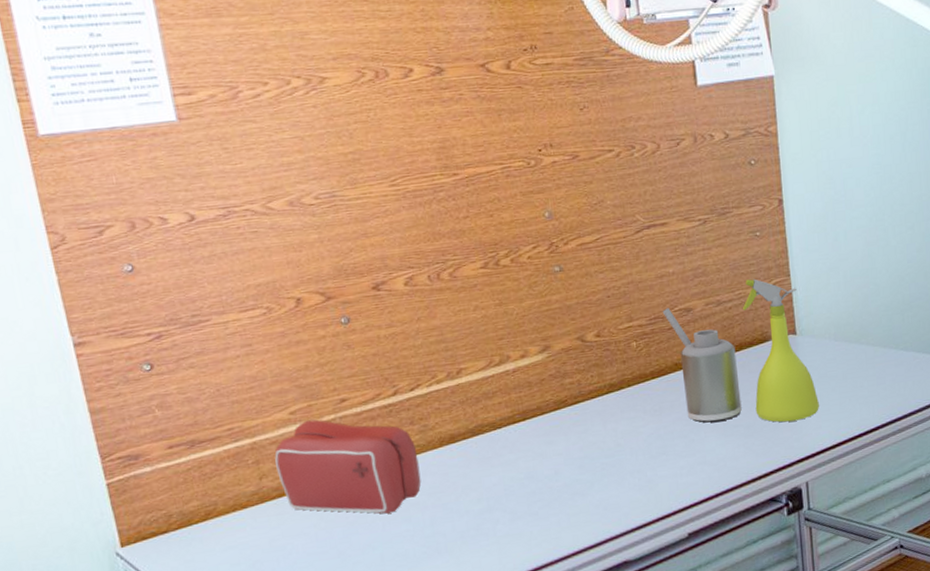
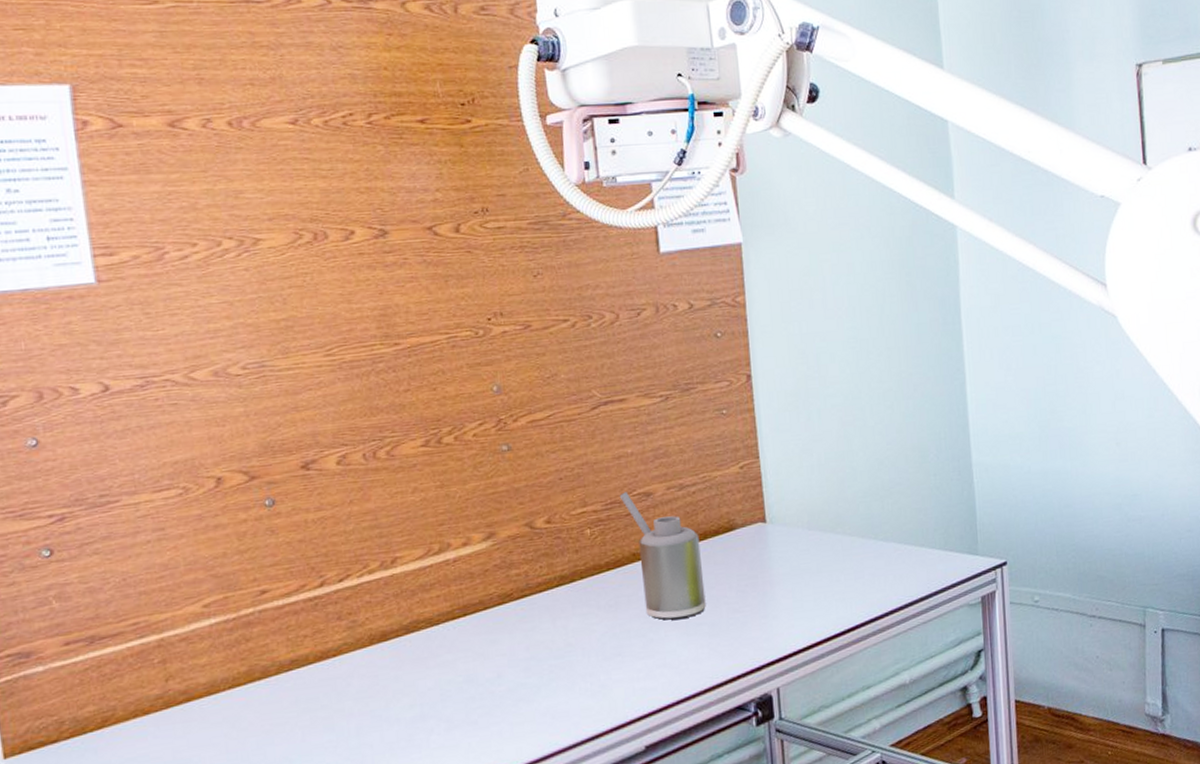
first aid kit: present [274,419,421,514] -> none [183,613,348,722]
spray bottle: present [742,278,819,423] -> none [707,460,791,621]

